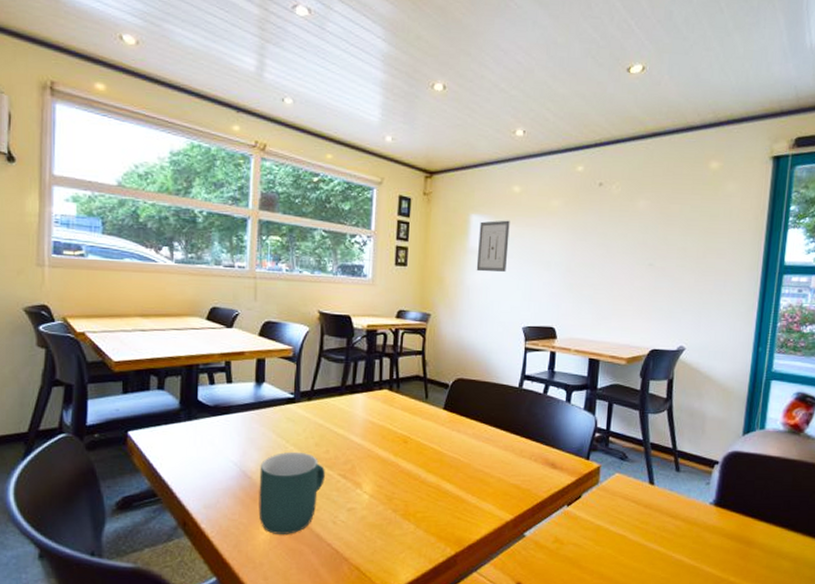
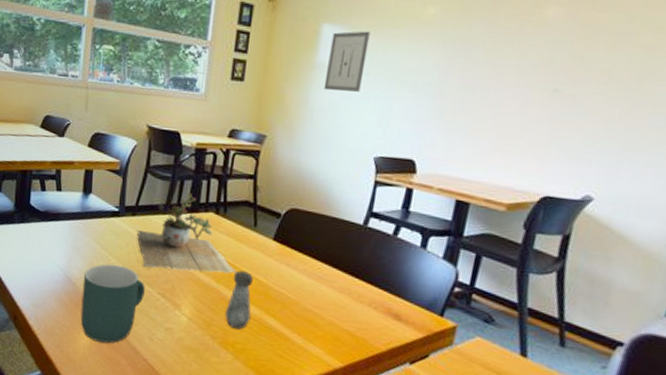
succulent plant: none [312,373,413,451] -> present [135,193,237,274]
salt shaker: none [404,442,429,499] -> present [224,270,253,330]

